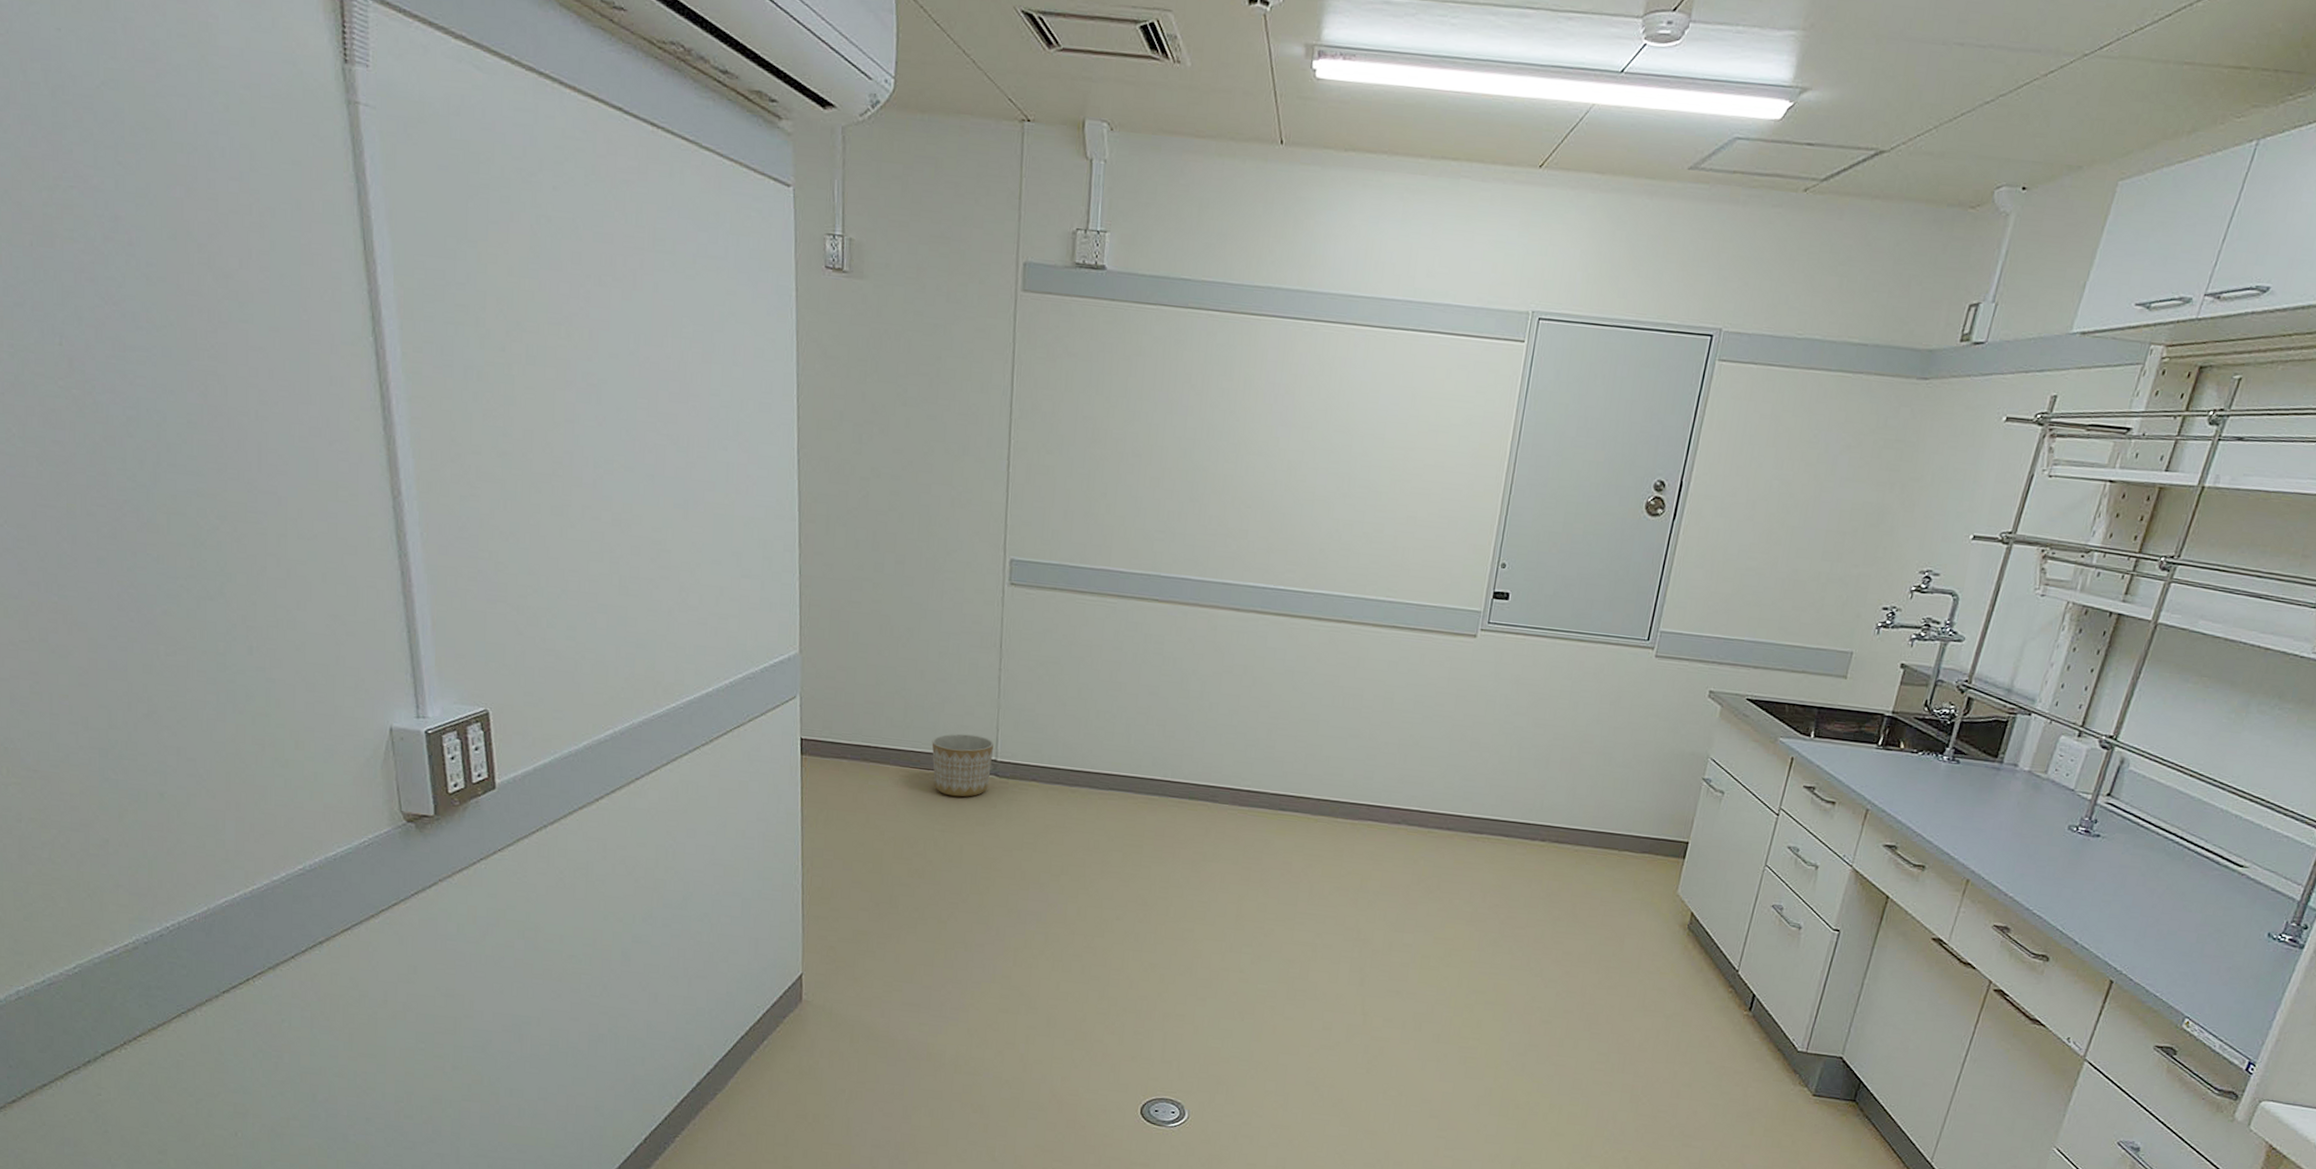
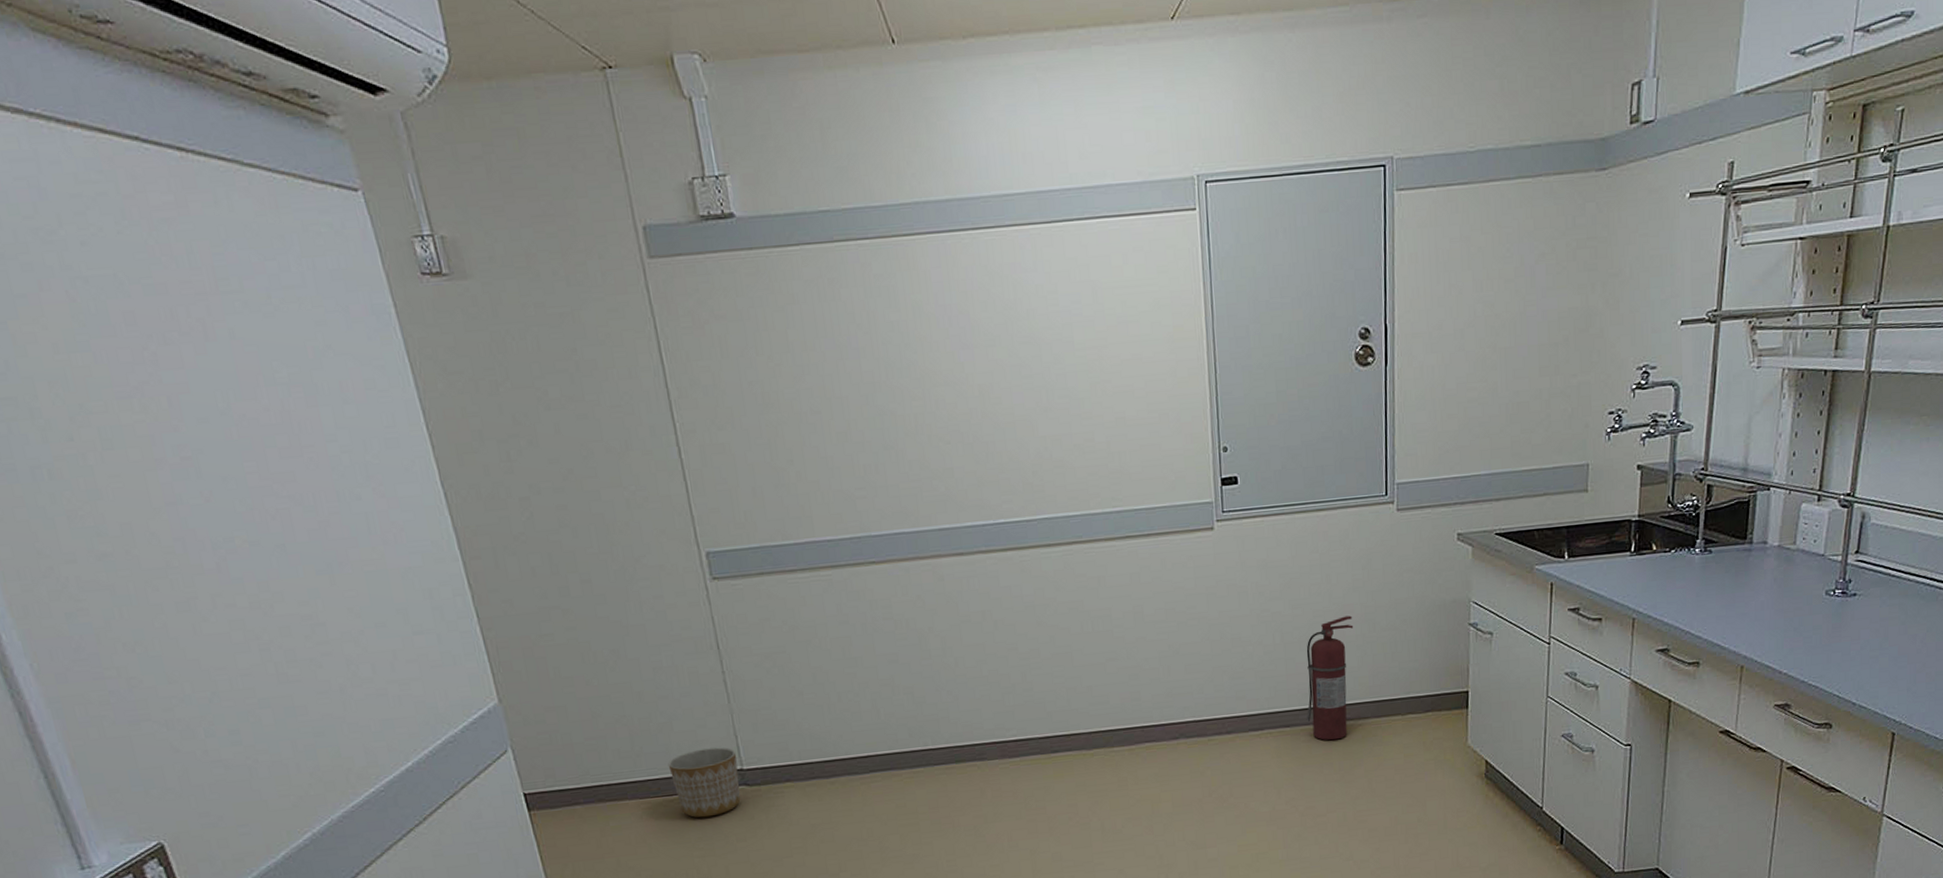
fire extinguisher: none [1525,744,1590,860] -> present [1306,615,1354,741]

